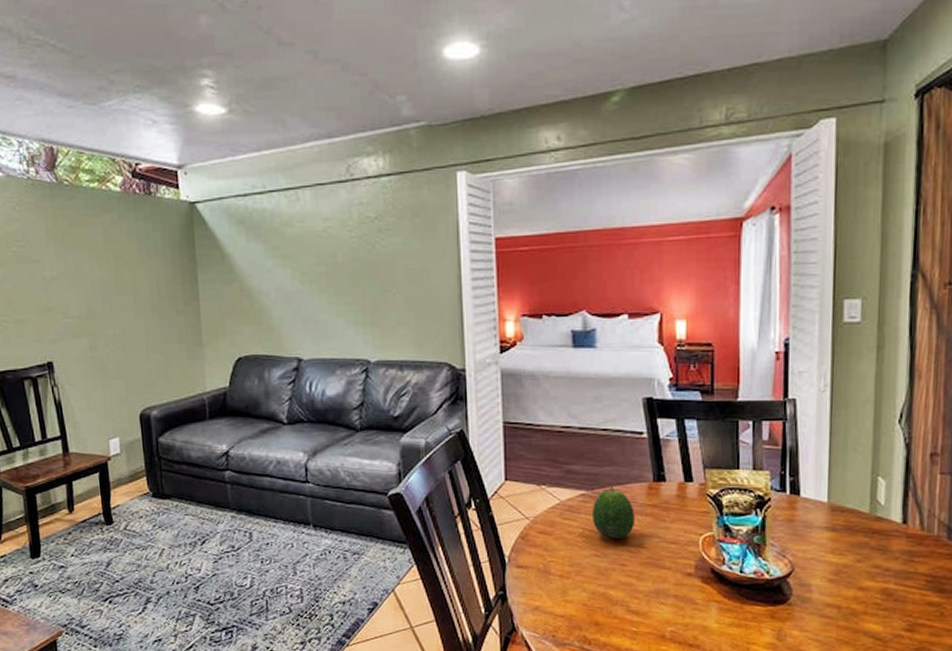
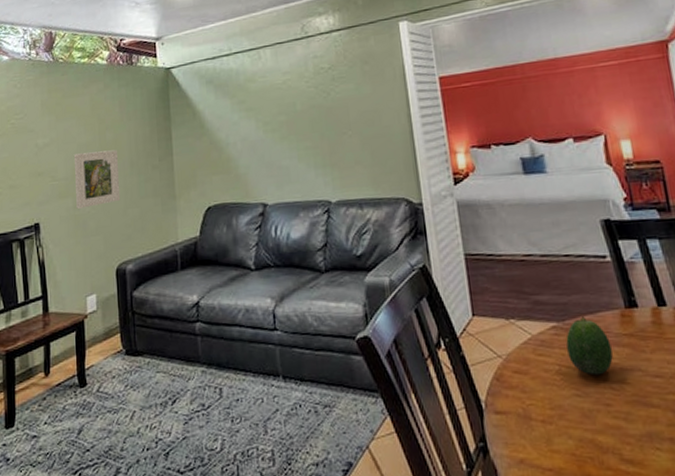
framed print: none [88,289,142,350] -> present [74,149,121,209]

